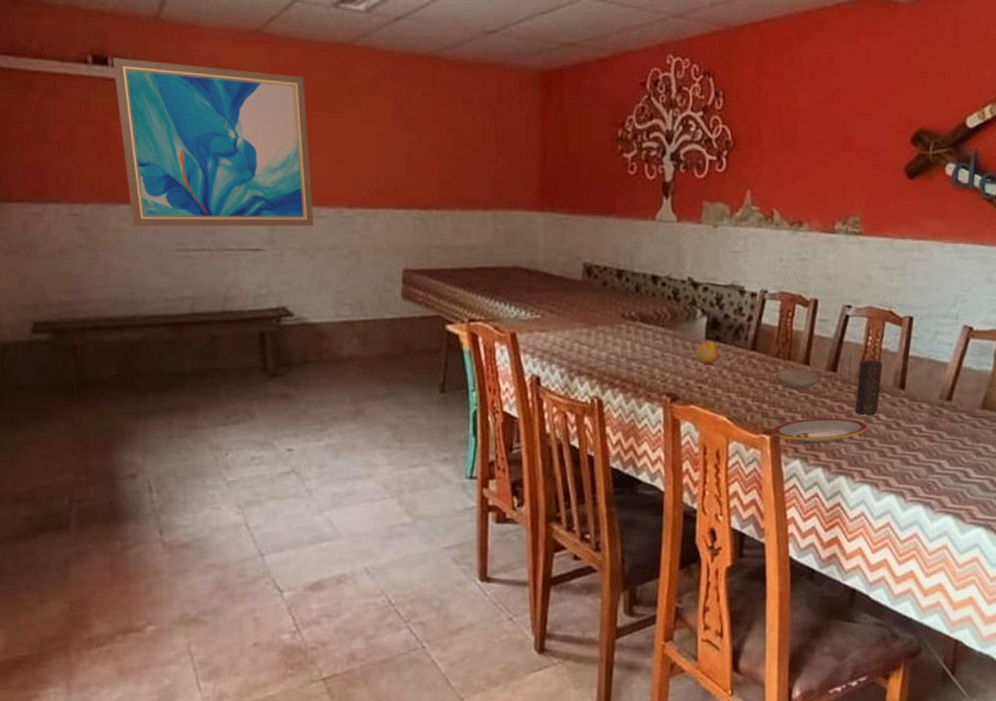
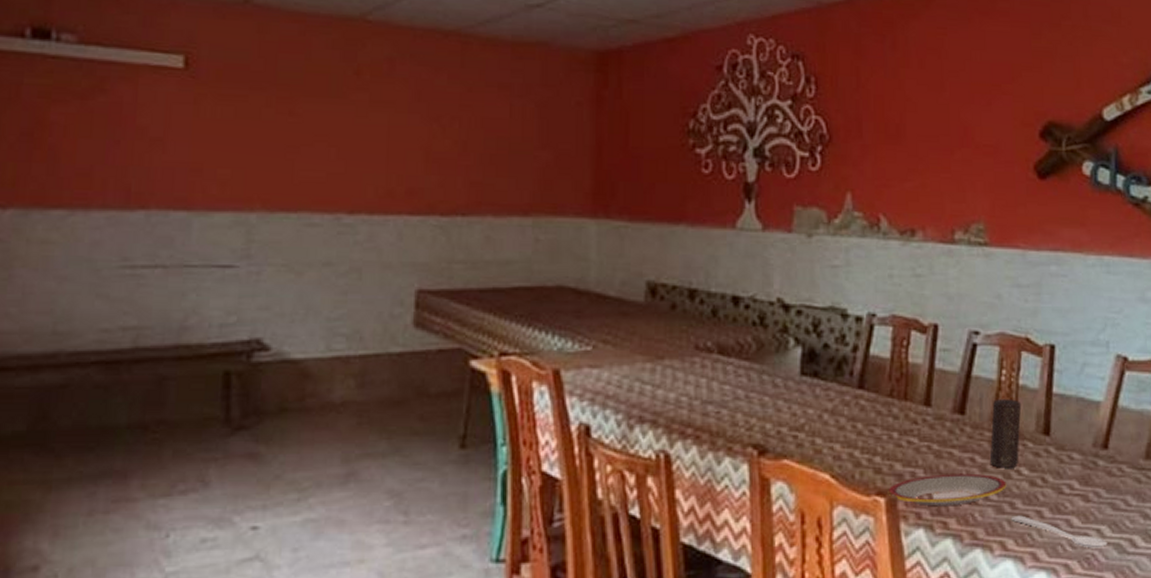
wall art: present [112,58,314,227] -> none [56,31,304,238]
fruit: present [696,341,719,365] -> none [789,378,818,408]
bowl: present [775,369,819,390] -> none [889,411,944,438]
spoon: none [869,451,946,478] -> present [1010,515,1108,549]

